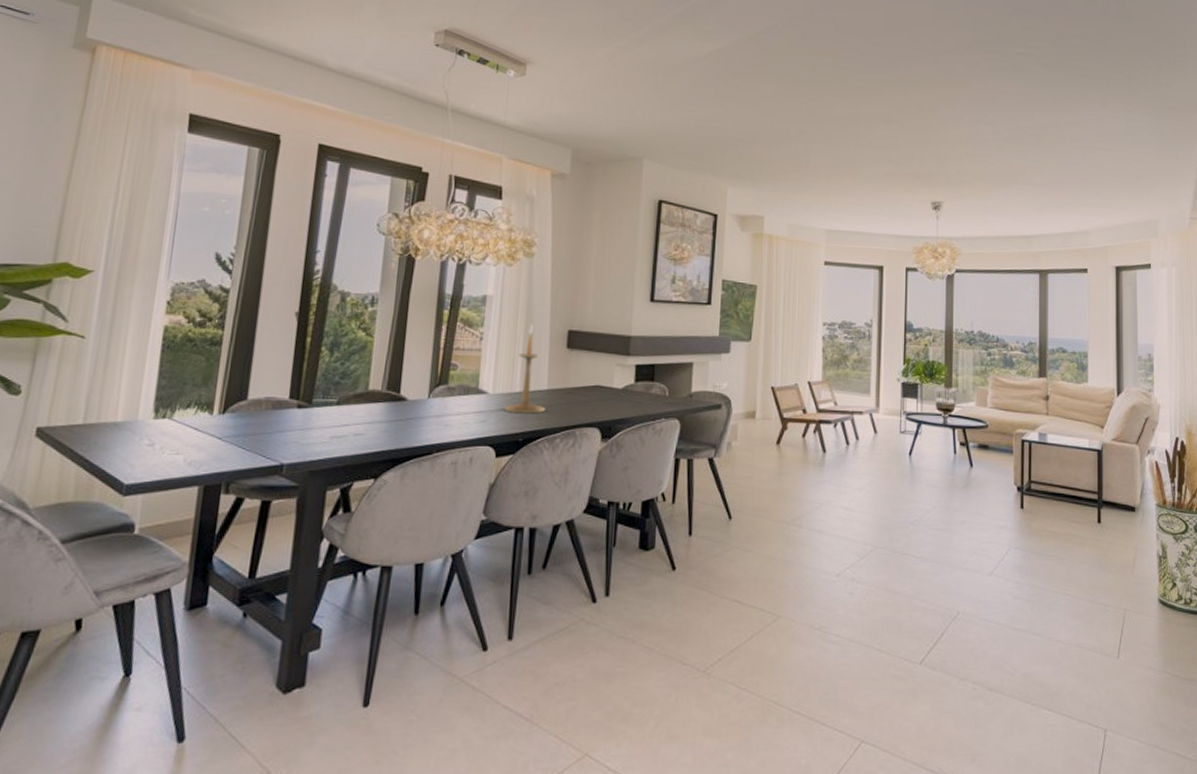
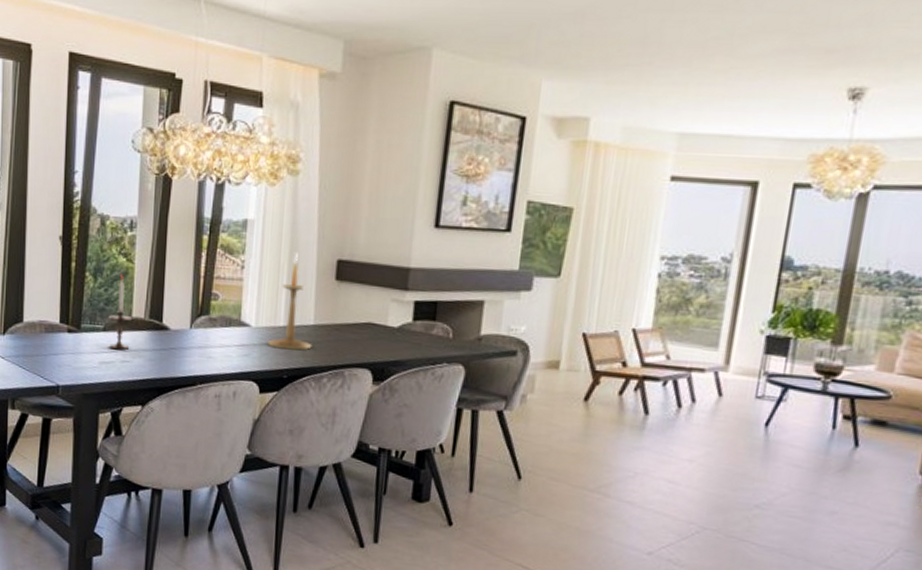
candlestick: none [342,347,369,424] -> present [108,273,133,351]

